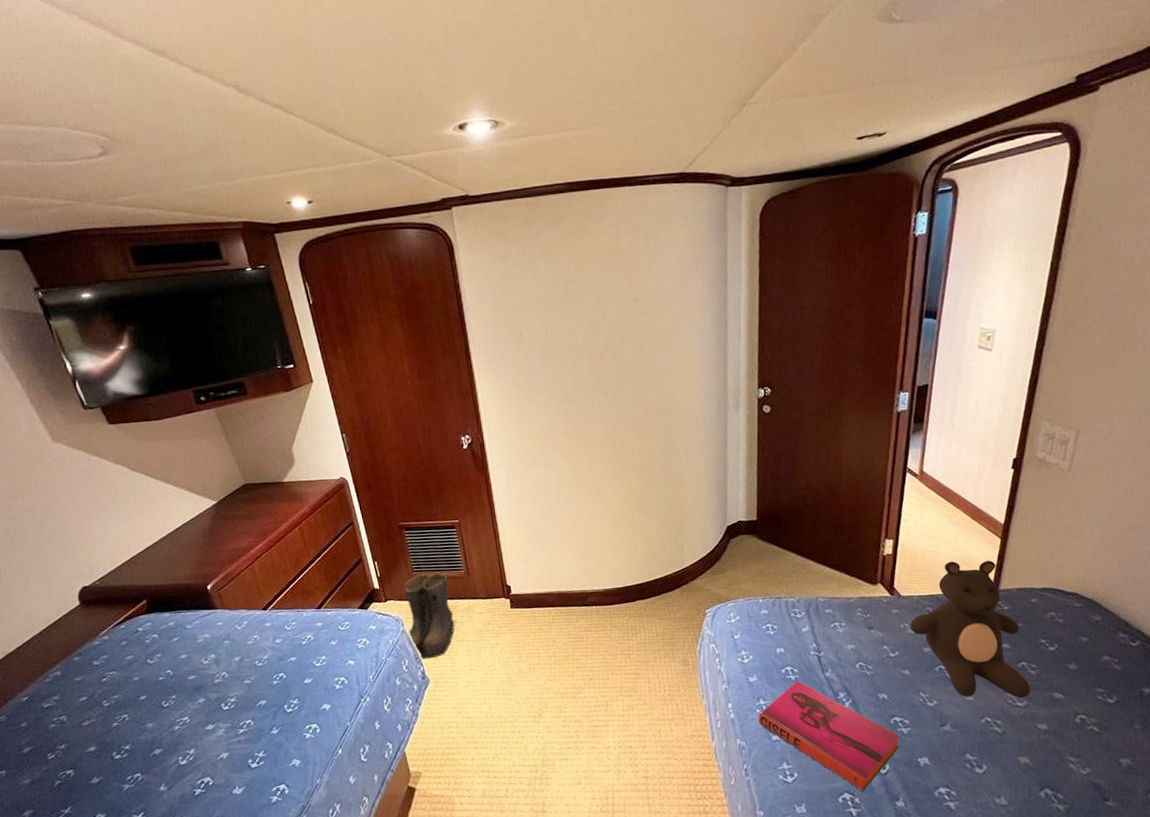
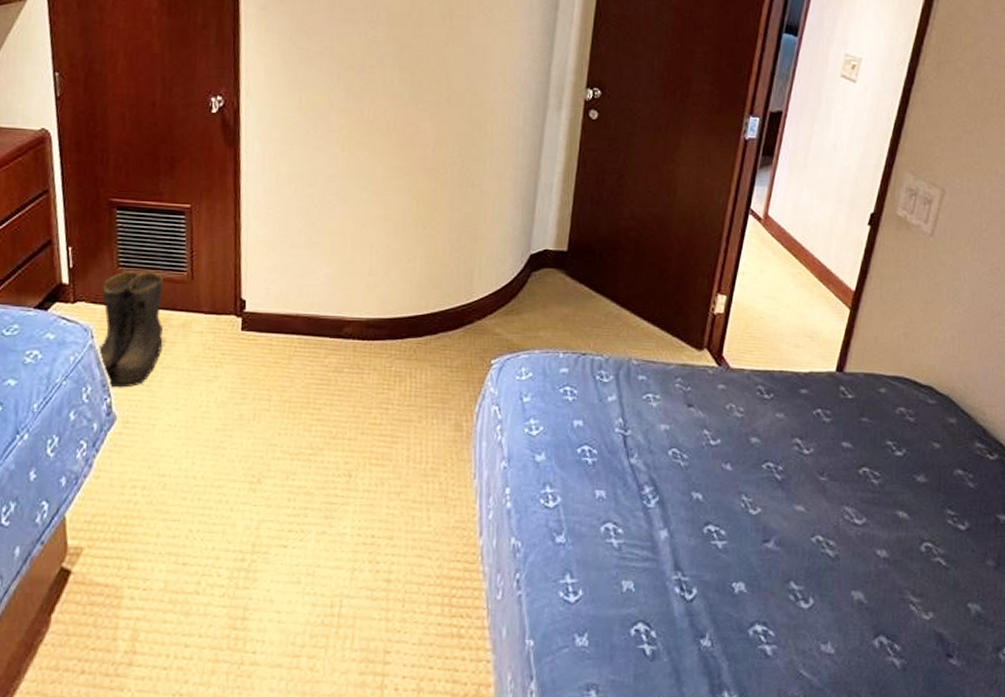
hardback book: present [758,680,901,792] -> none [541,465,714,623]
teddy bear: present [910,560,1031,698] -> none [737,330,872,514]

